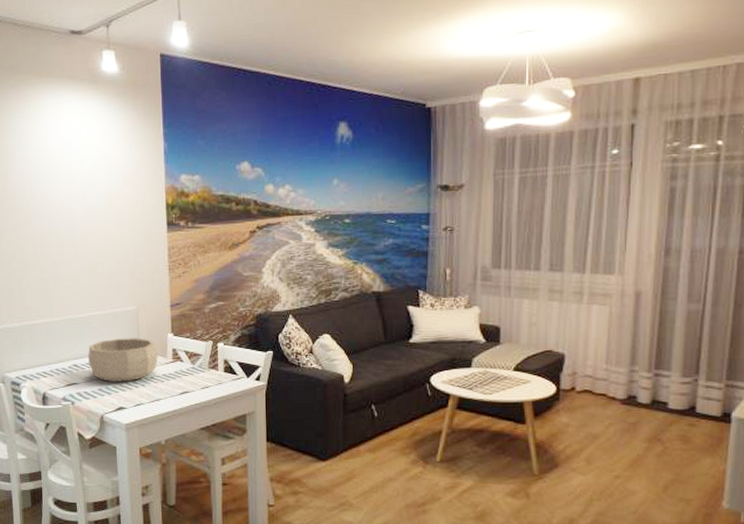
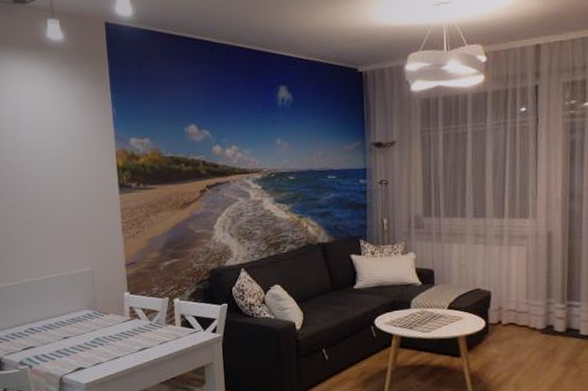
decorative bowl: present [88,338,158,382] -> none [44,298,115,343]

